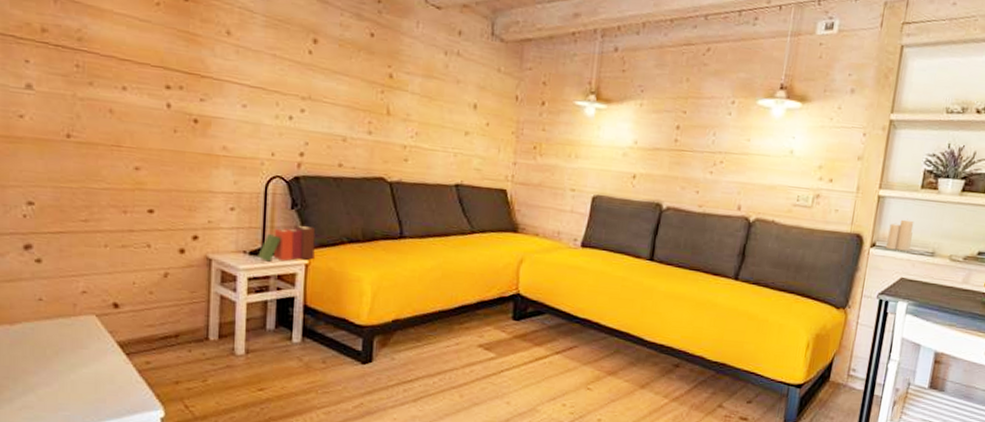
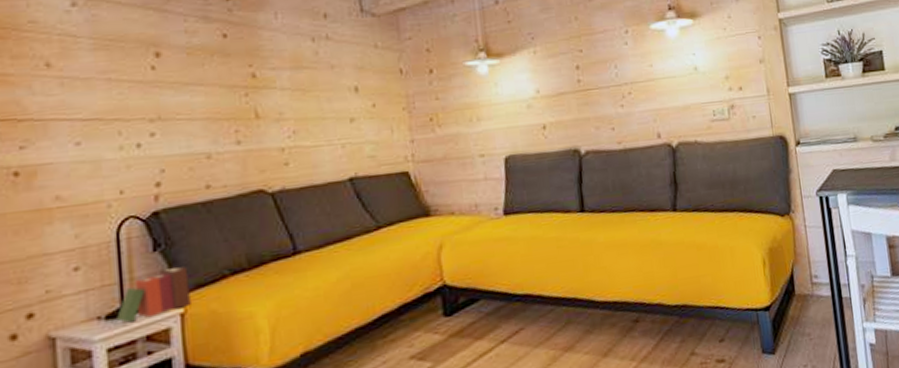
candle: present [884,218,914,252] -> none [807,110,835,144]

